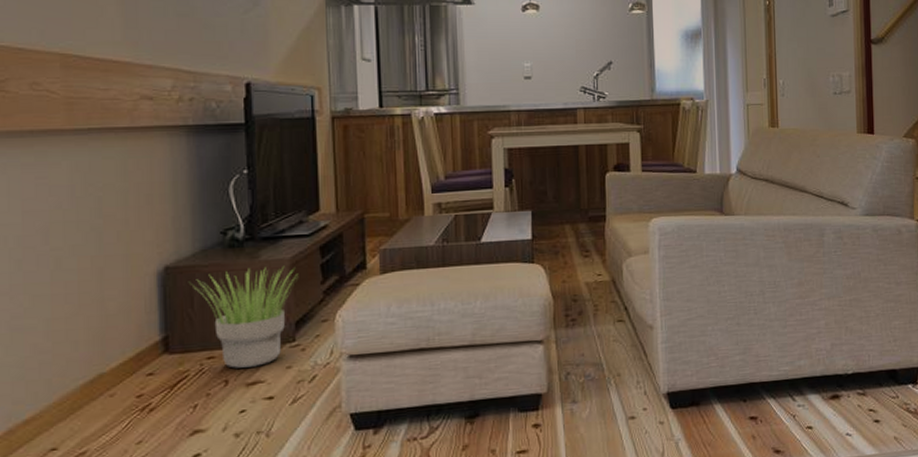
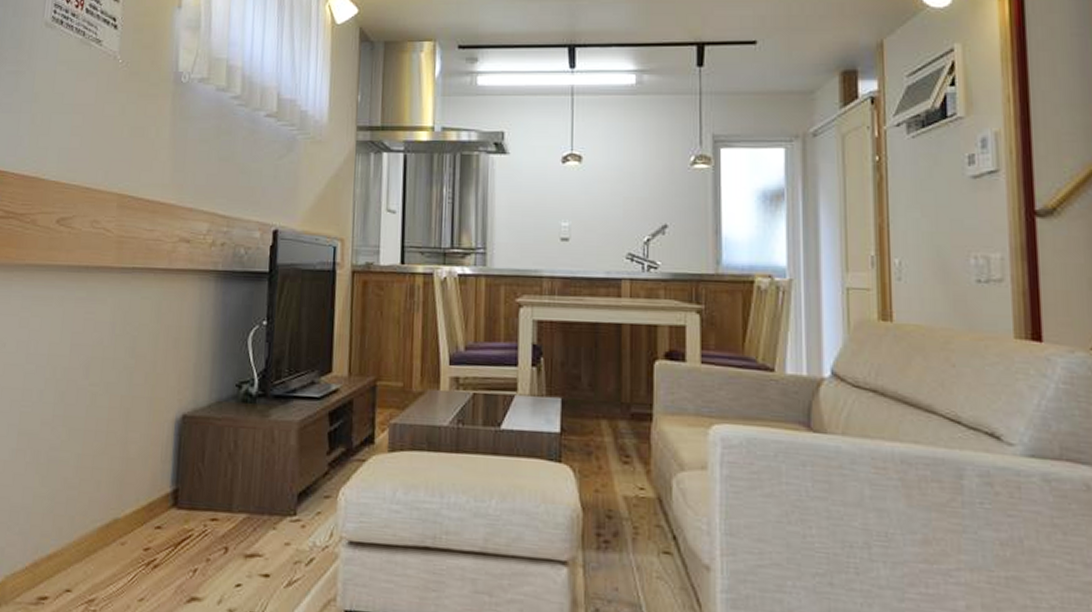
potted plant: present [193,267,299,368] -> none [205,428,306,538]

